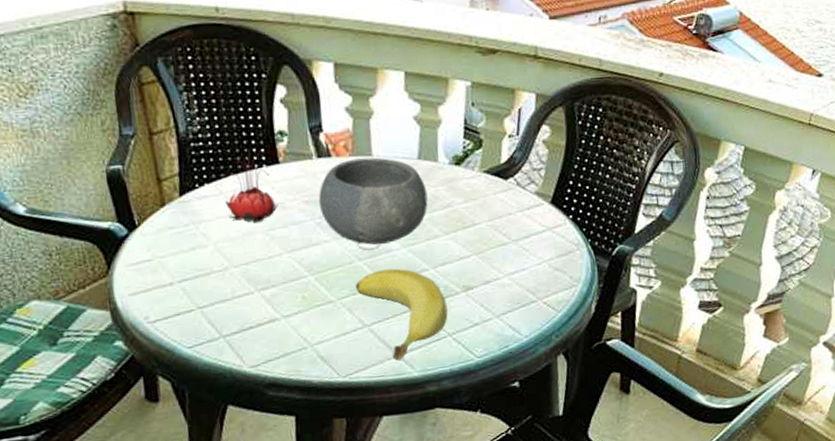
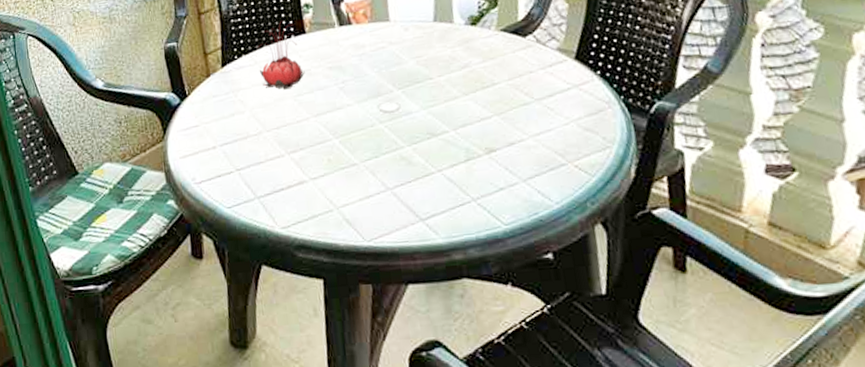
bowl: present [318,157,428,245] -> none [341,22,446,108]
banana: present [356,268,448,360] -> none [378,130,471,226]

